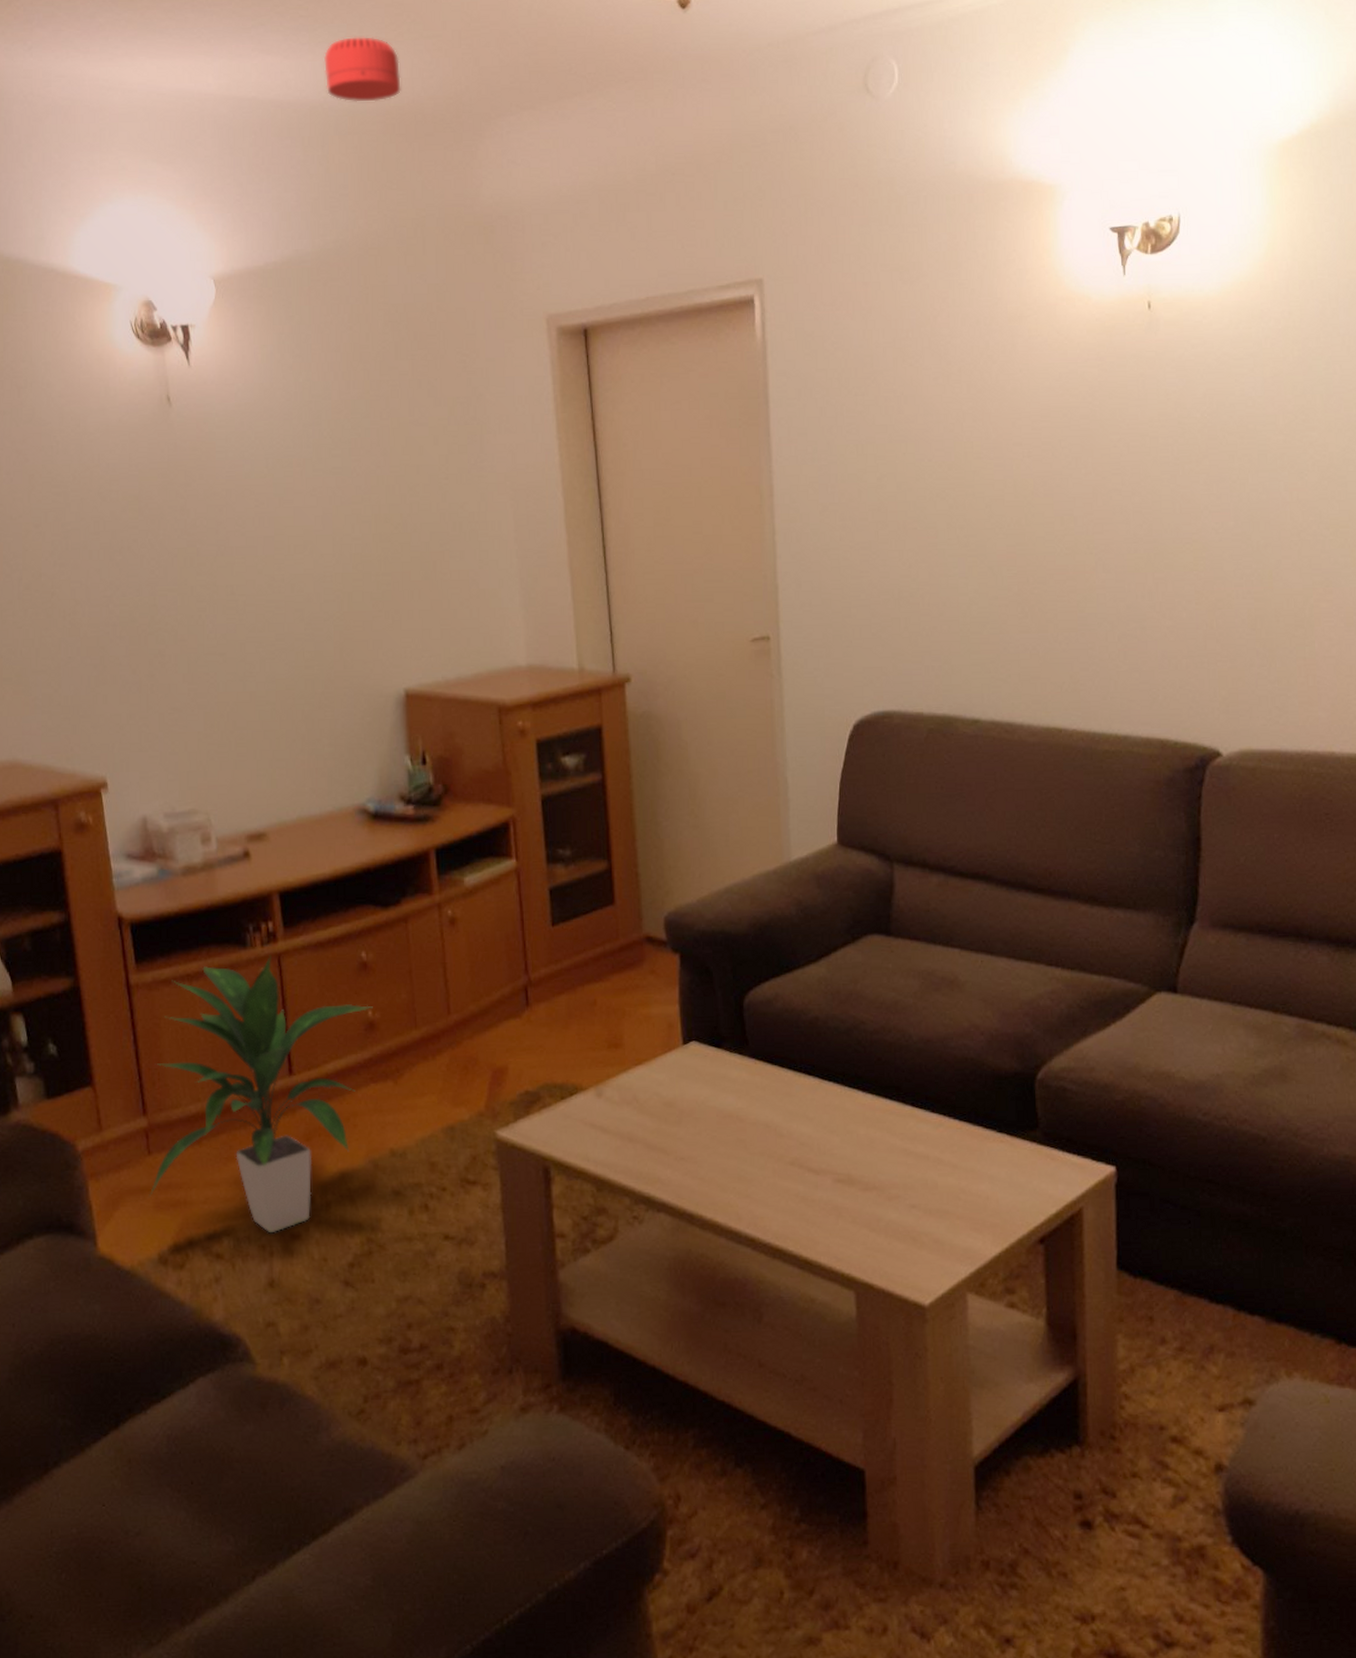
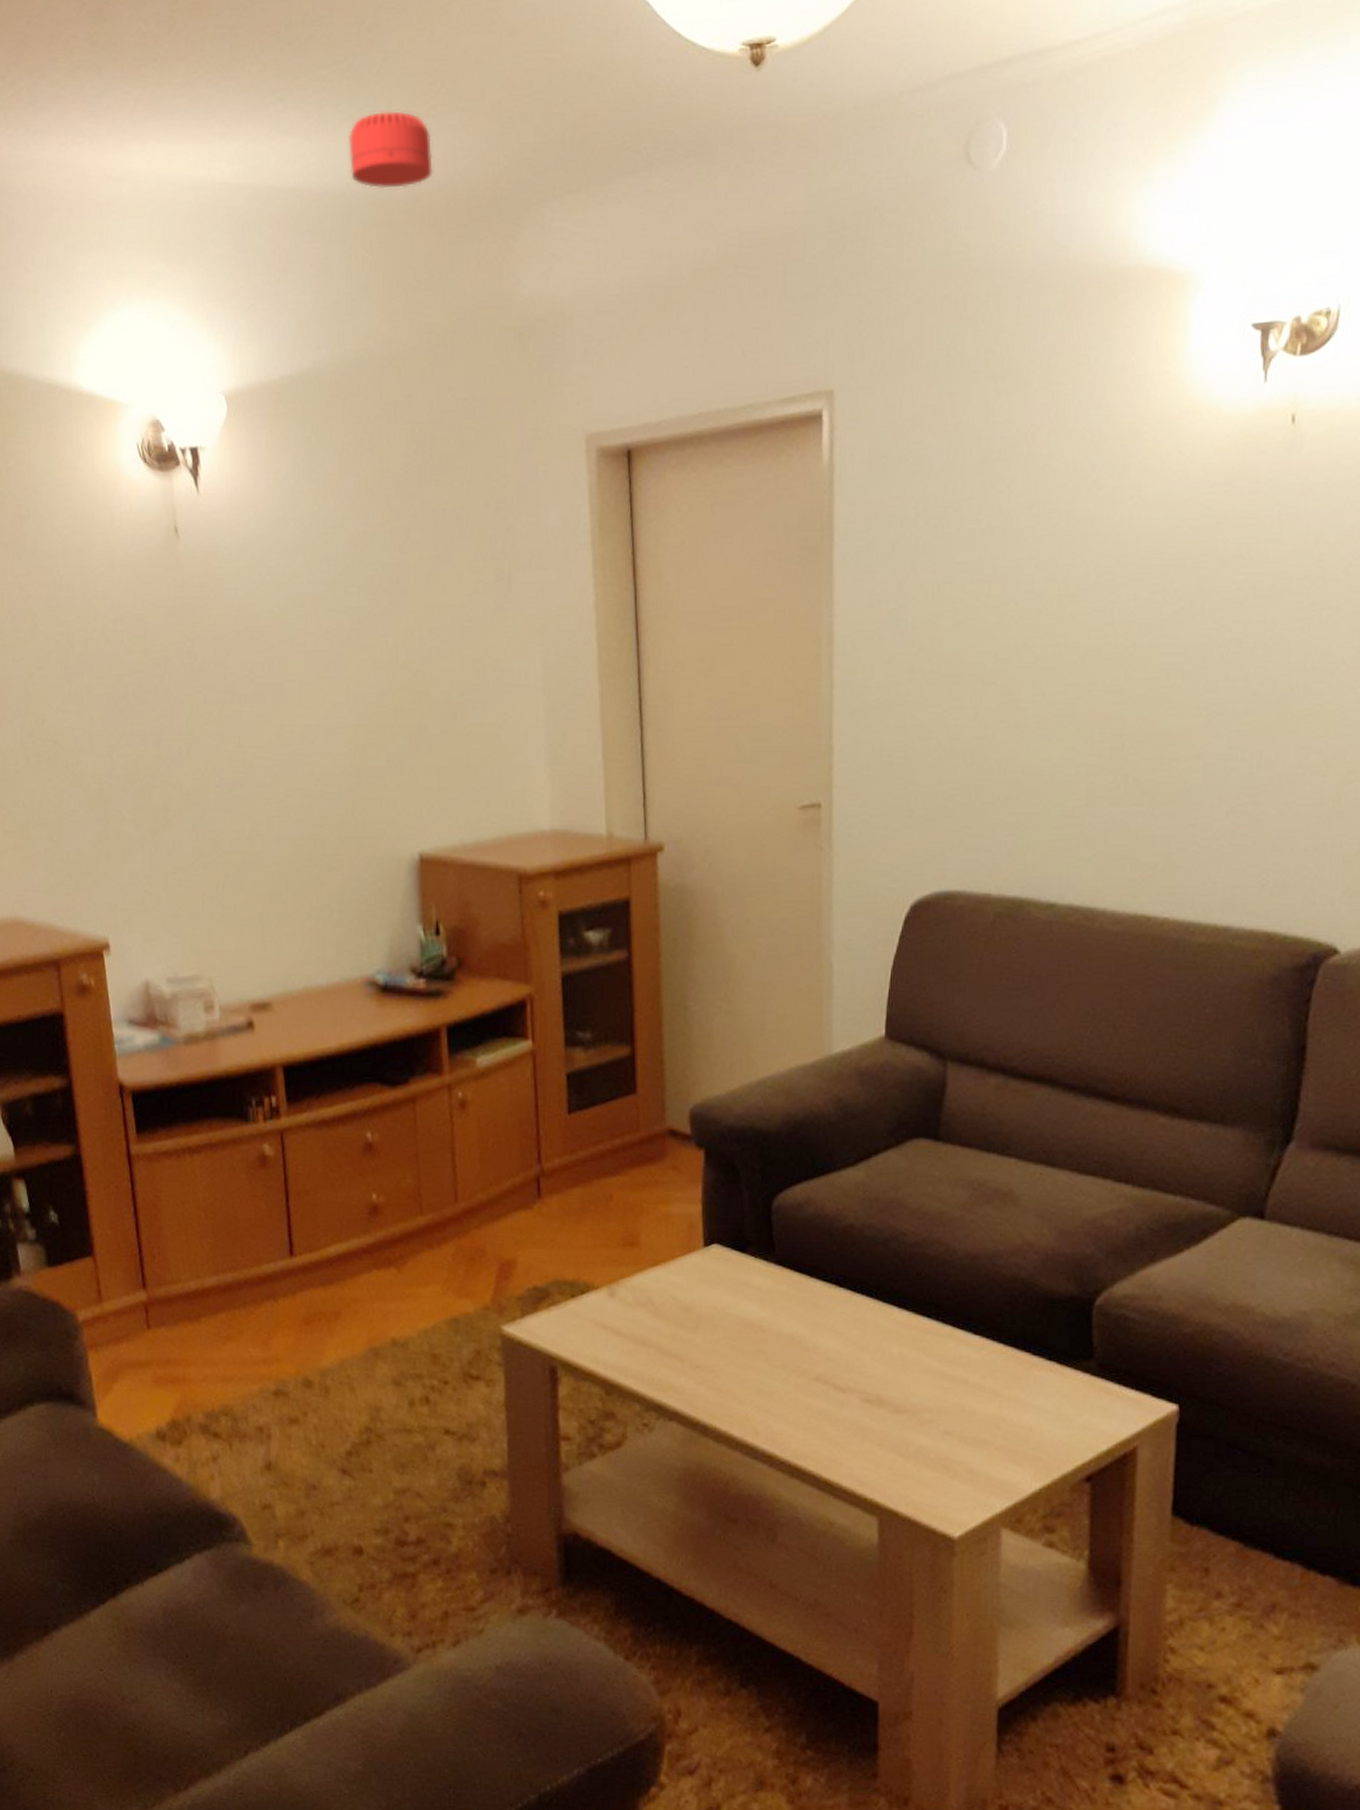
indoor plant: present [149,955,373,1232] -> none [148,1131,377,1415]

